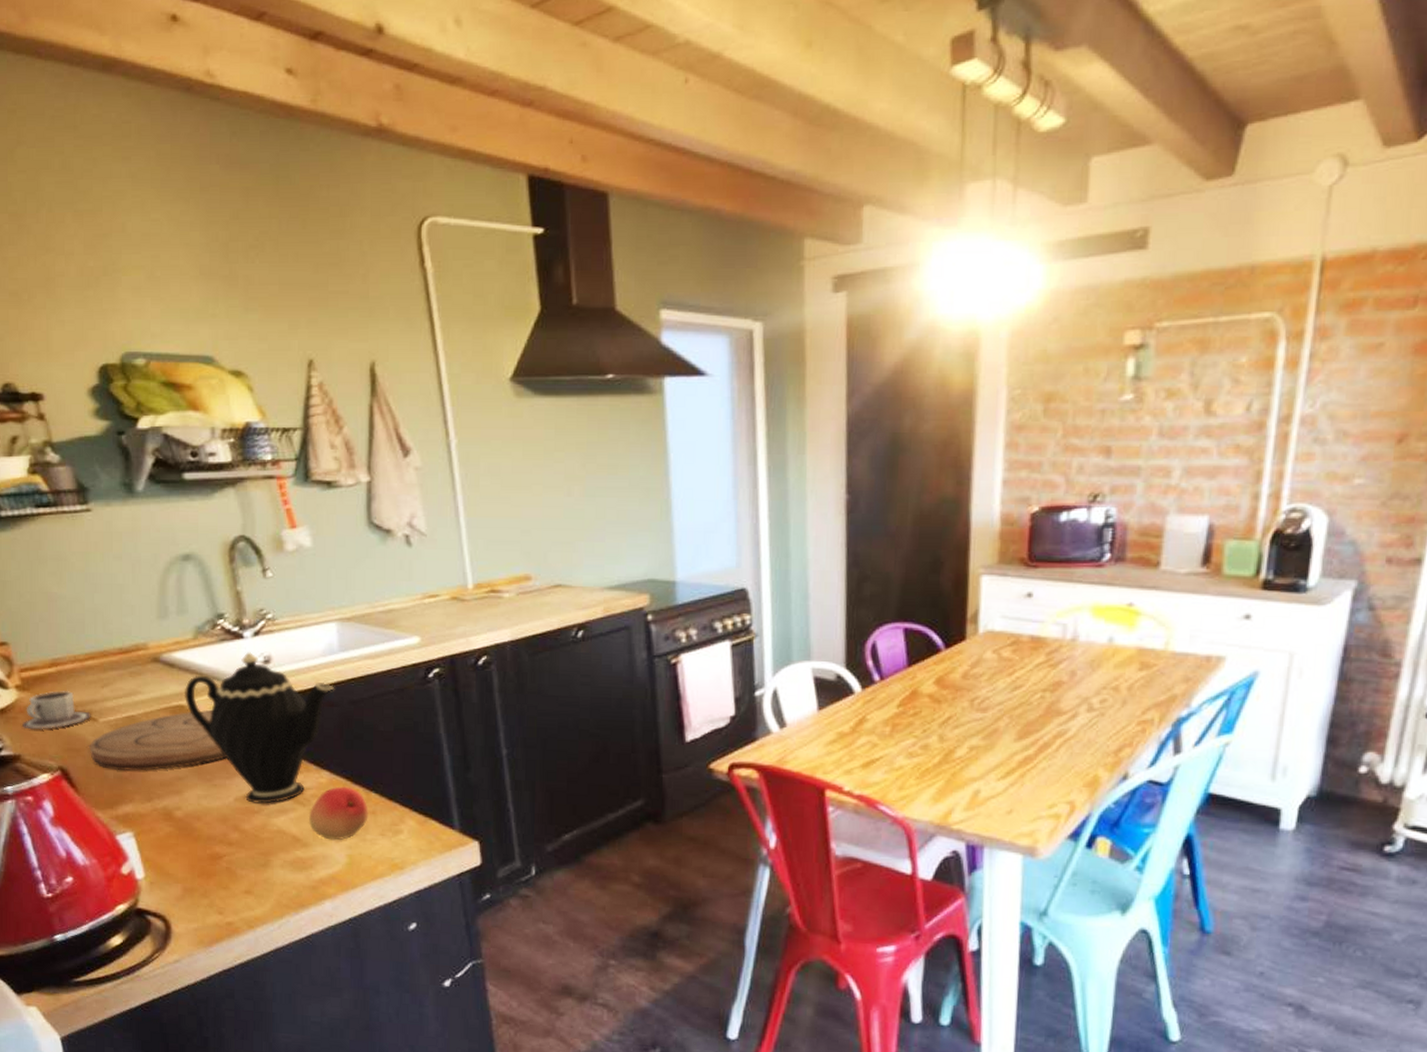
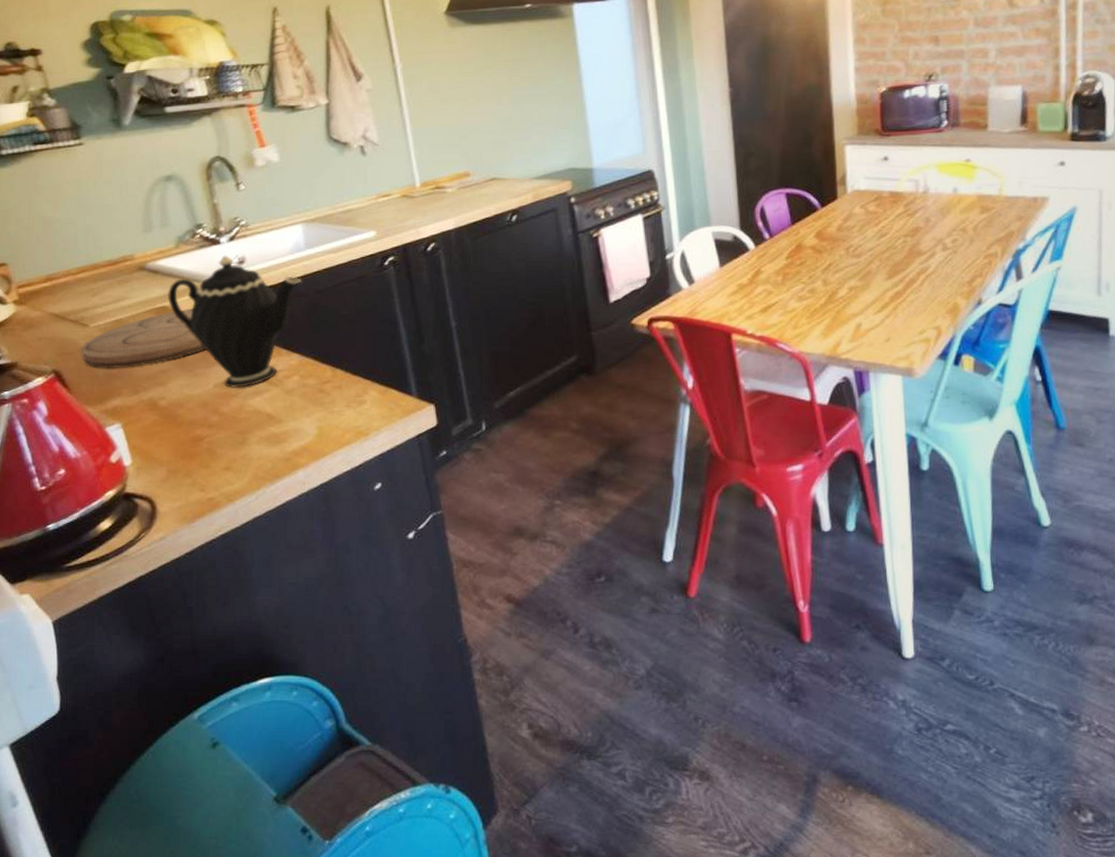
cup: present [22,691,91,730] -> none [19,302,83,339]
fruit: present [308,786,368,840] -> none [281,366,335,414]

